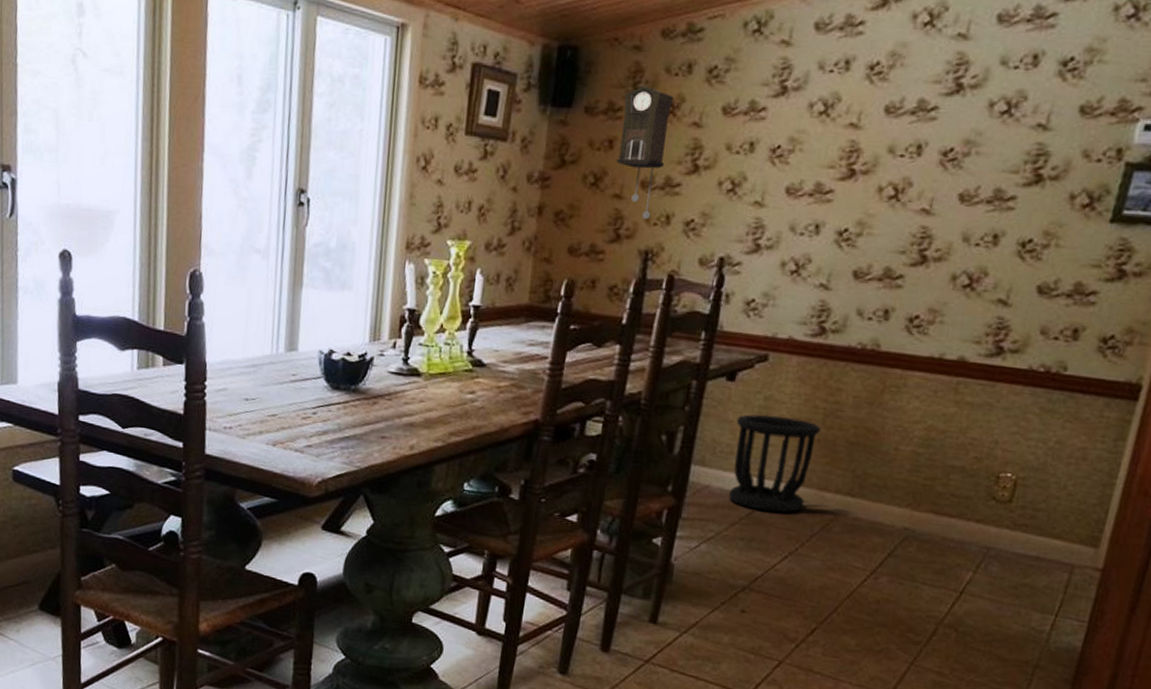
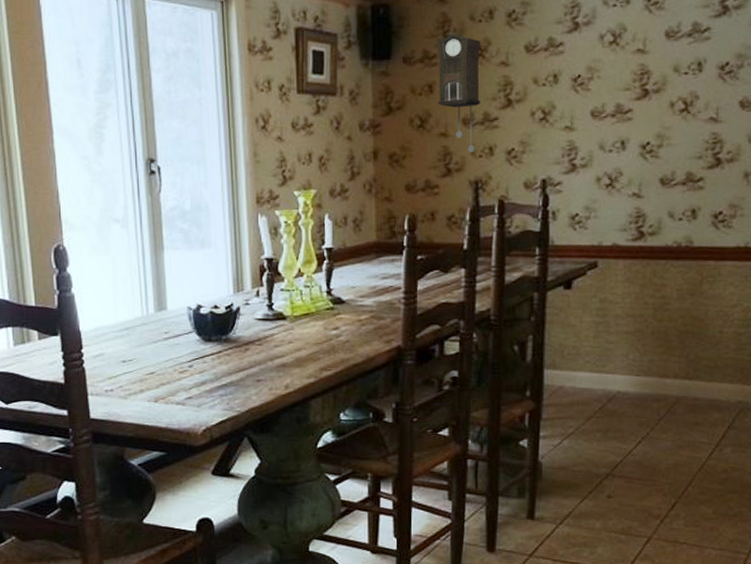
wastebasket: present [729,414,821,512] -> none [579,316,653,402]

